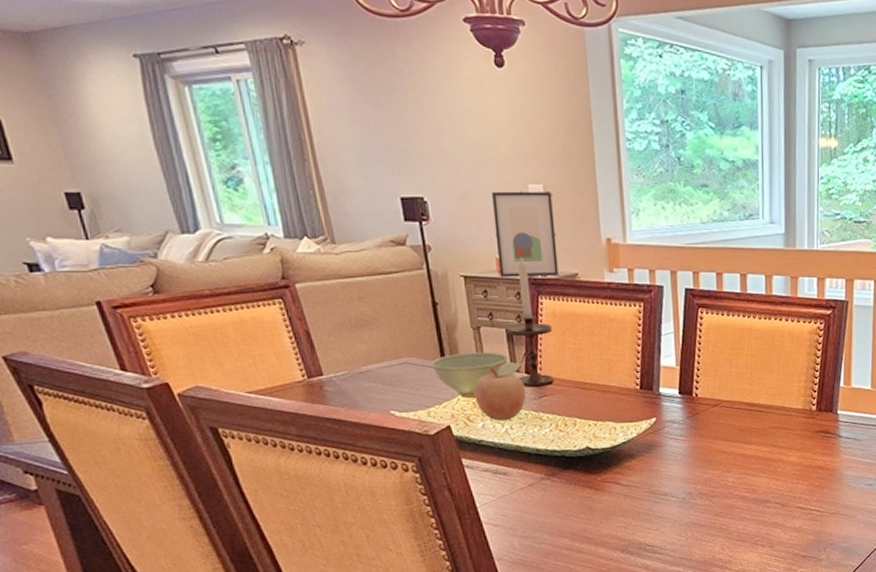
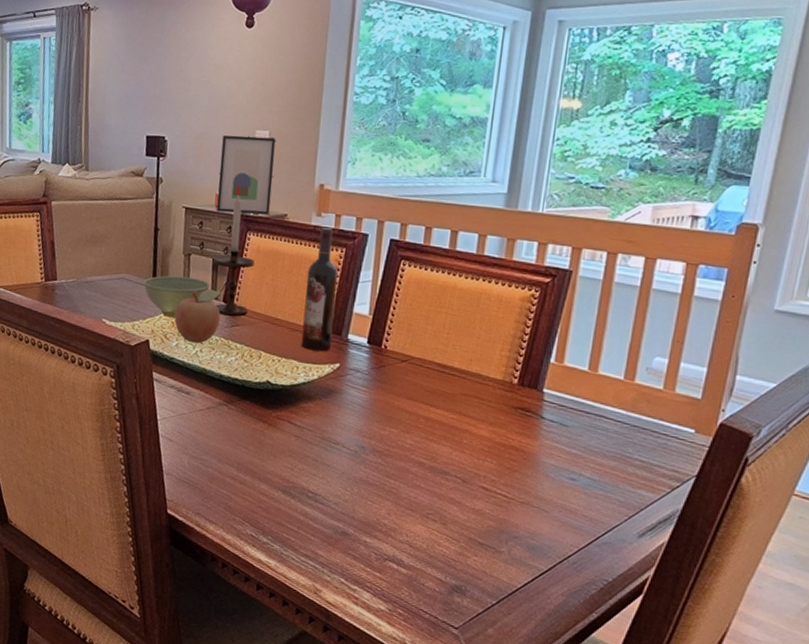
wine bottle: none [608,284,644,410] -> present [300,228,339,352]

